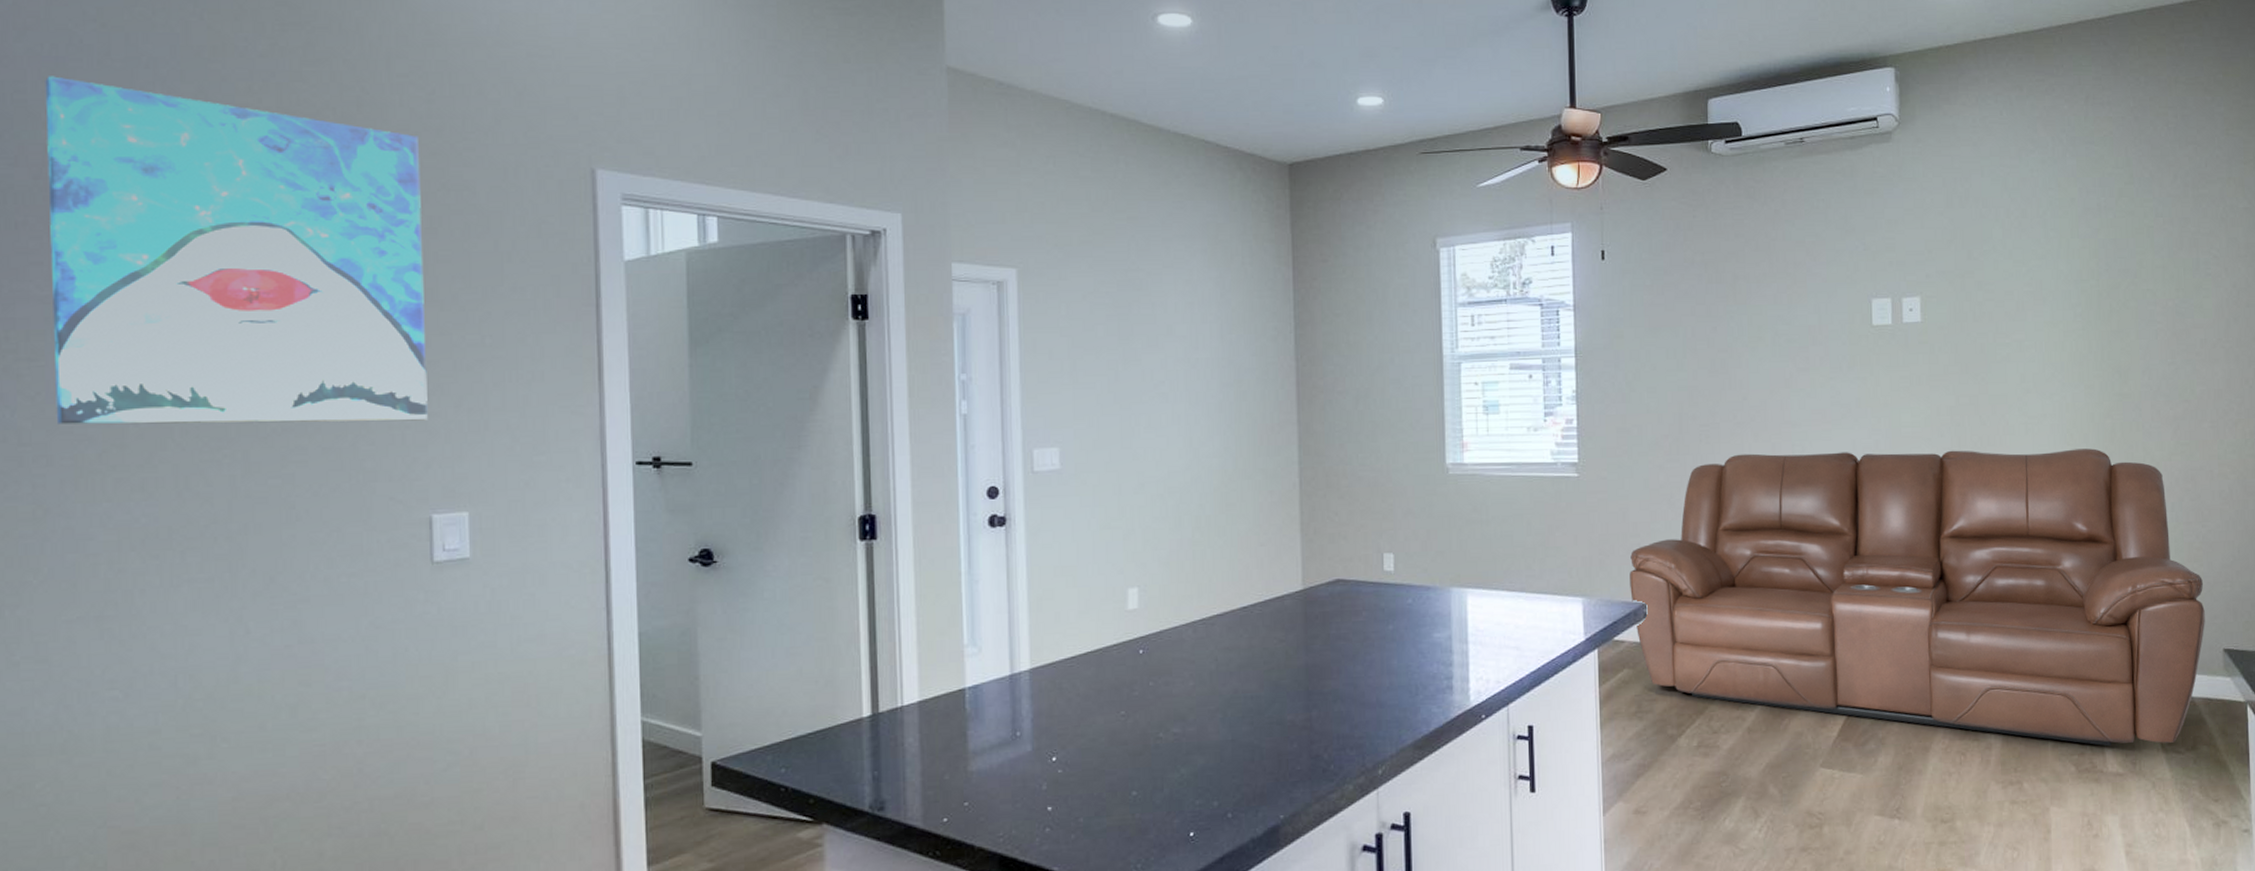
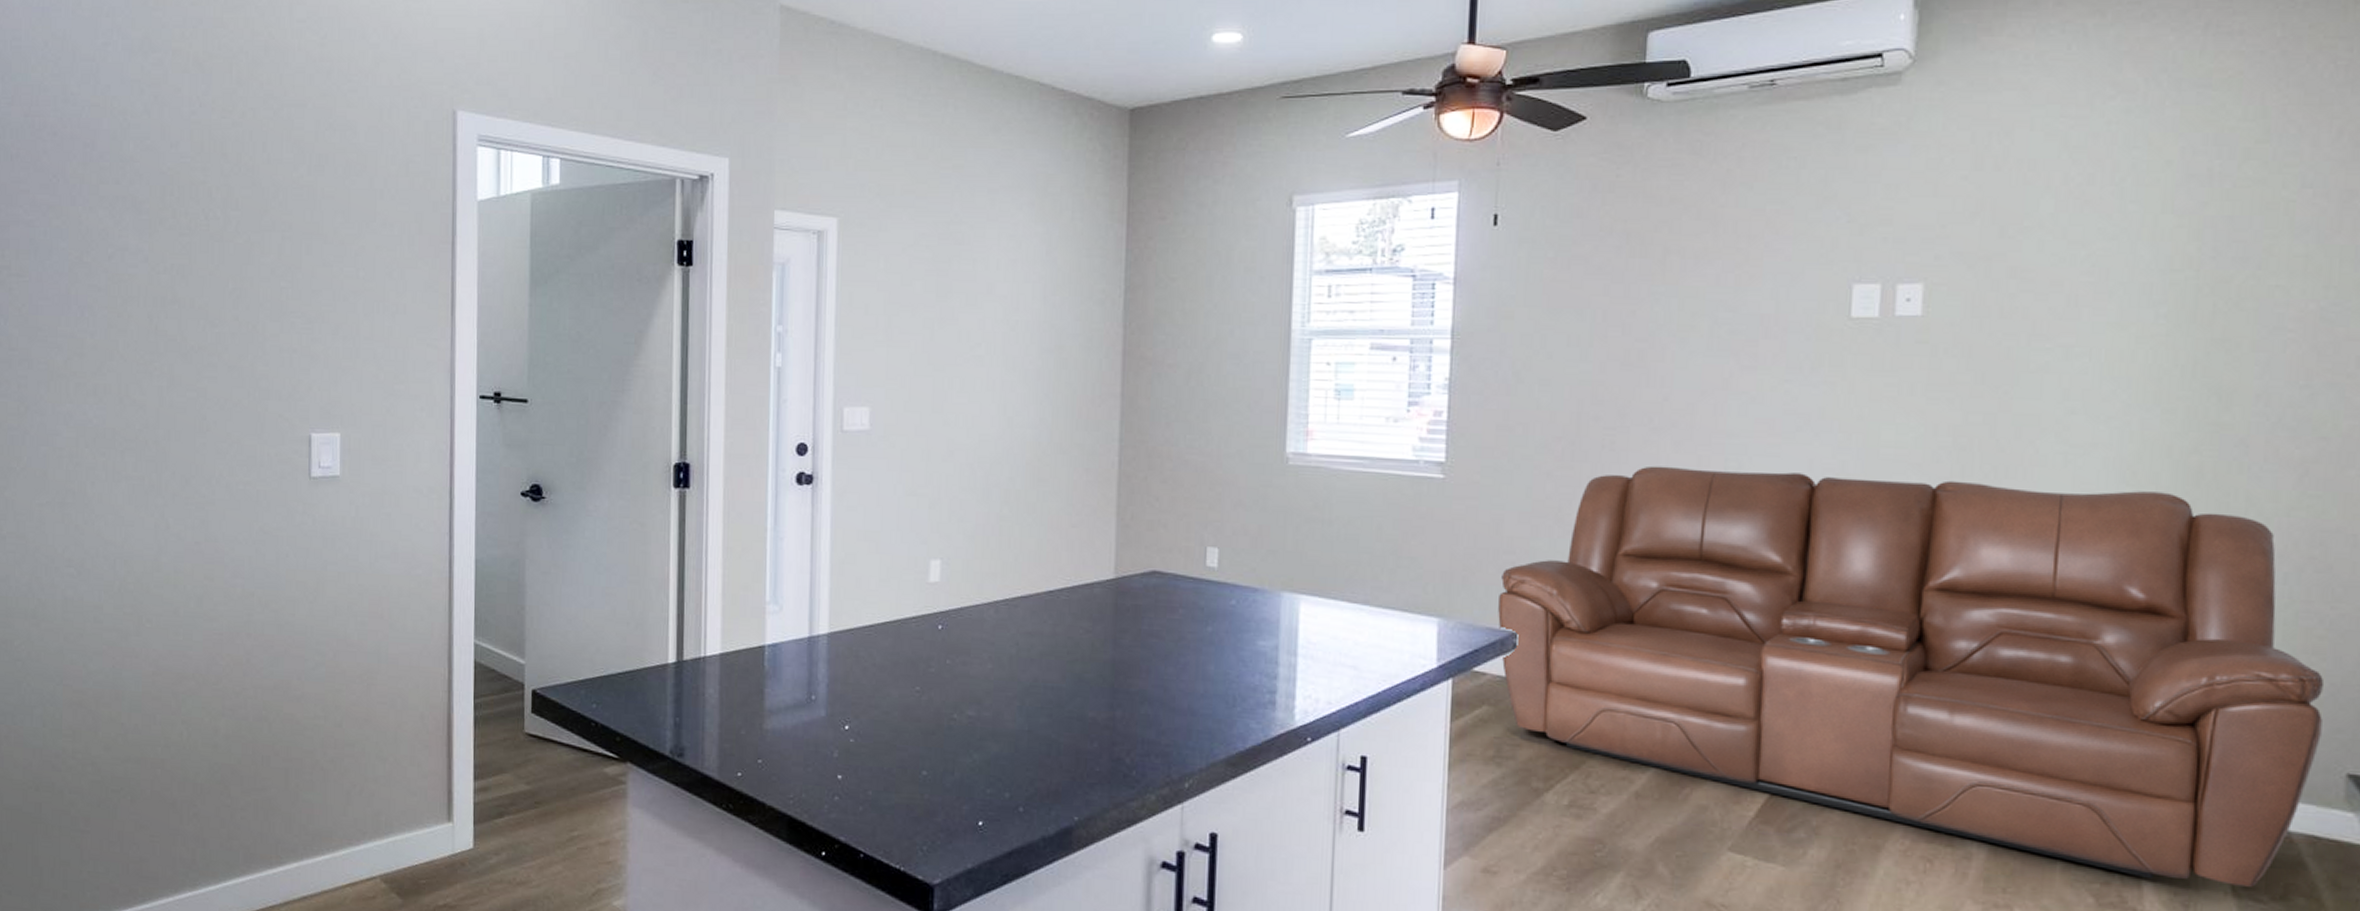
wall art: present [45,76,428,424] -> none [34,25,313,346]

